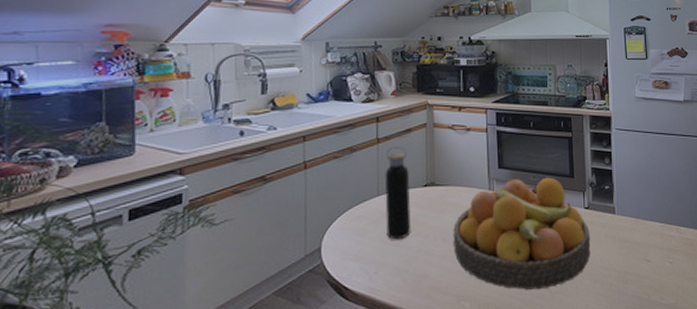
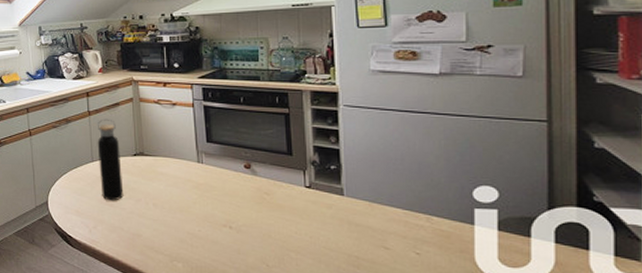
fruit bowl: present [453,177,591,290] -> none [163,153,313,262]

